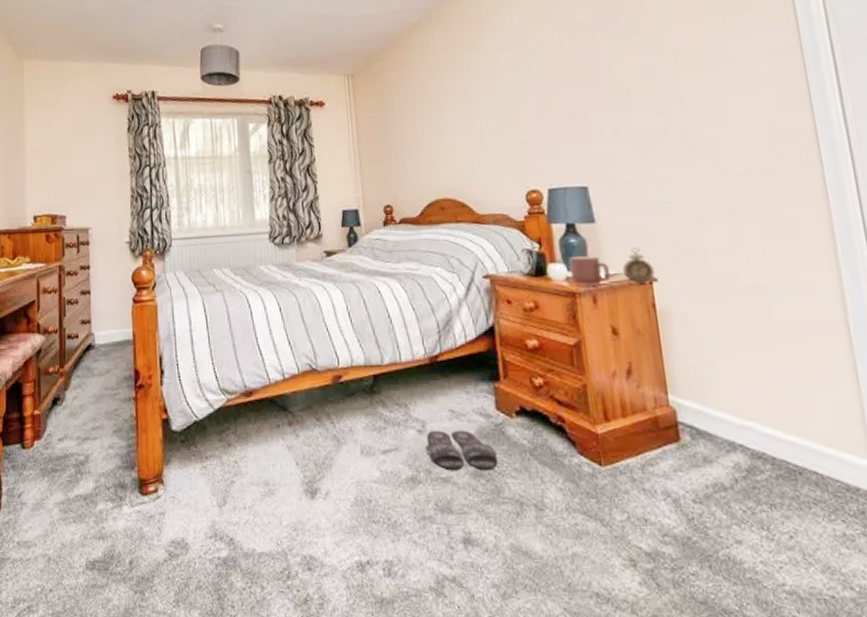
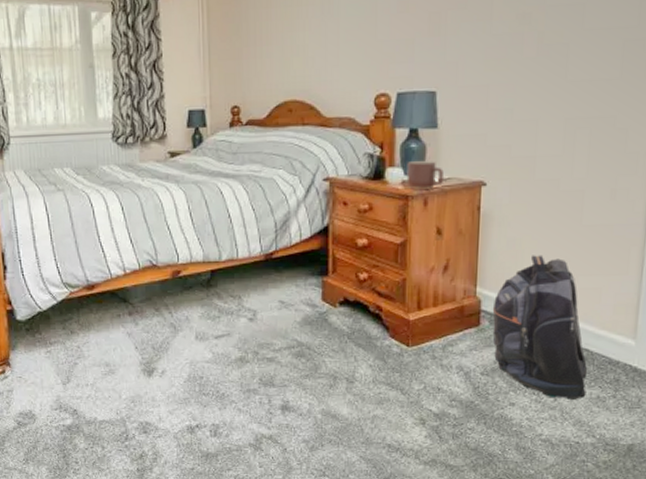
slippers: present [424,430,498,471] -> none [254,318,319,352]
alarm clock: present [622,248,655,284] -> none [456,153,485,189]
backpack: none [690,357,829,537] -> present [492,255,588,400]

